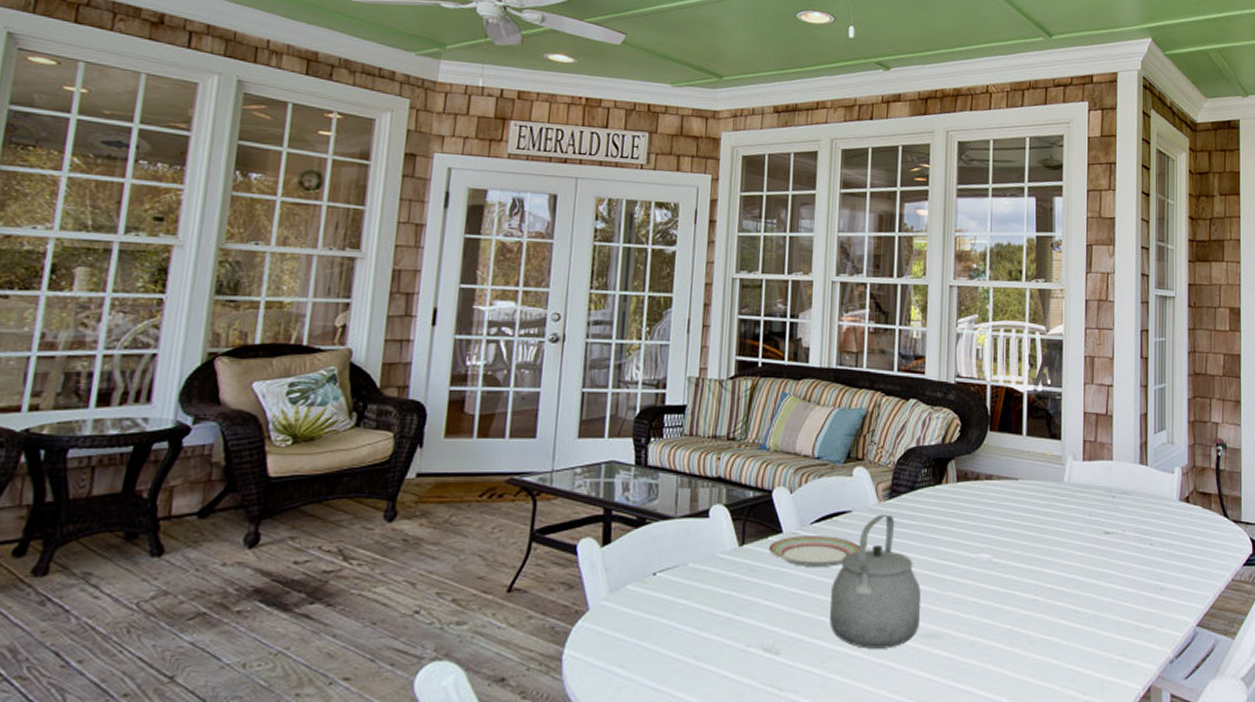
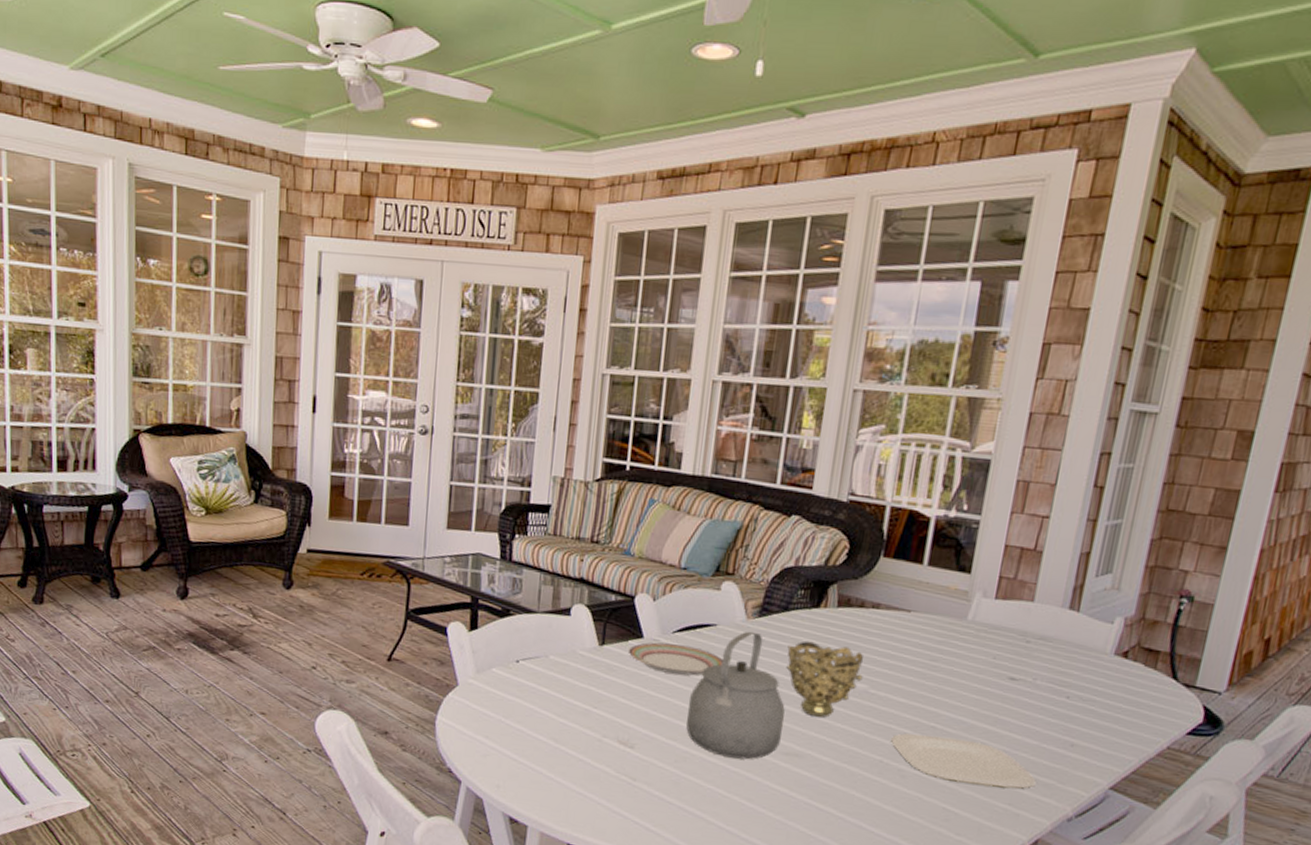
decorative bowl: none [917,518,986,593] -> present [786,641,863,718]
plate: none [1017,597,1140,640] -> present [891,733,1036,789]

